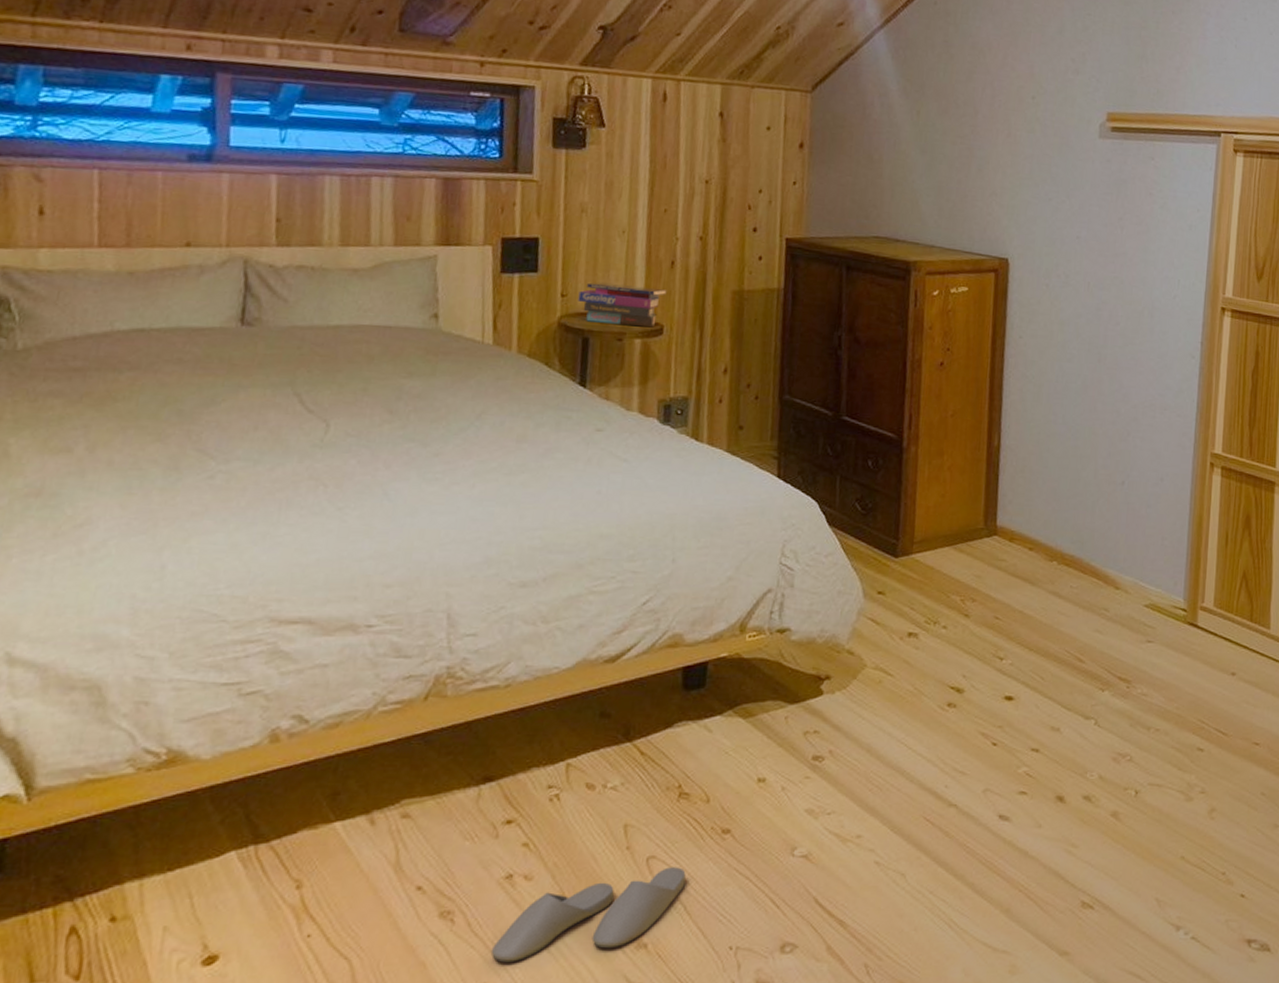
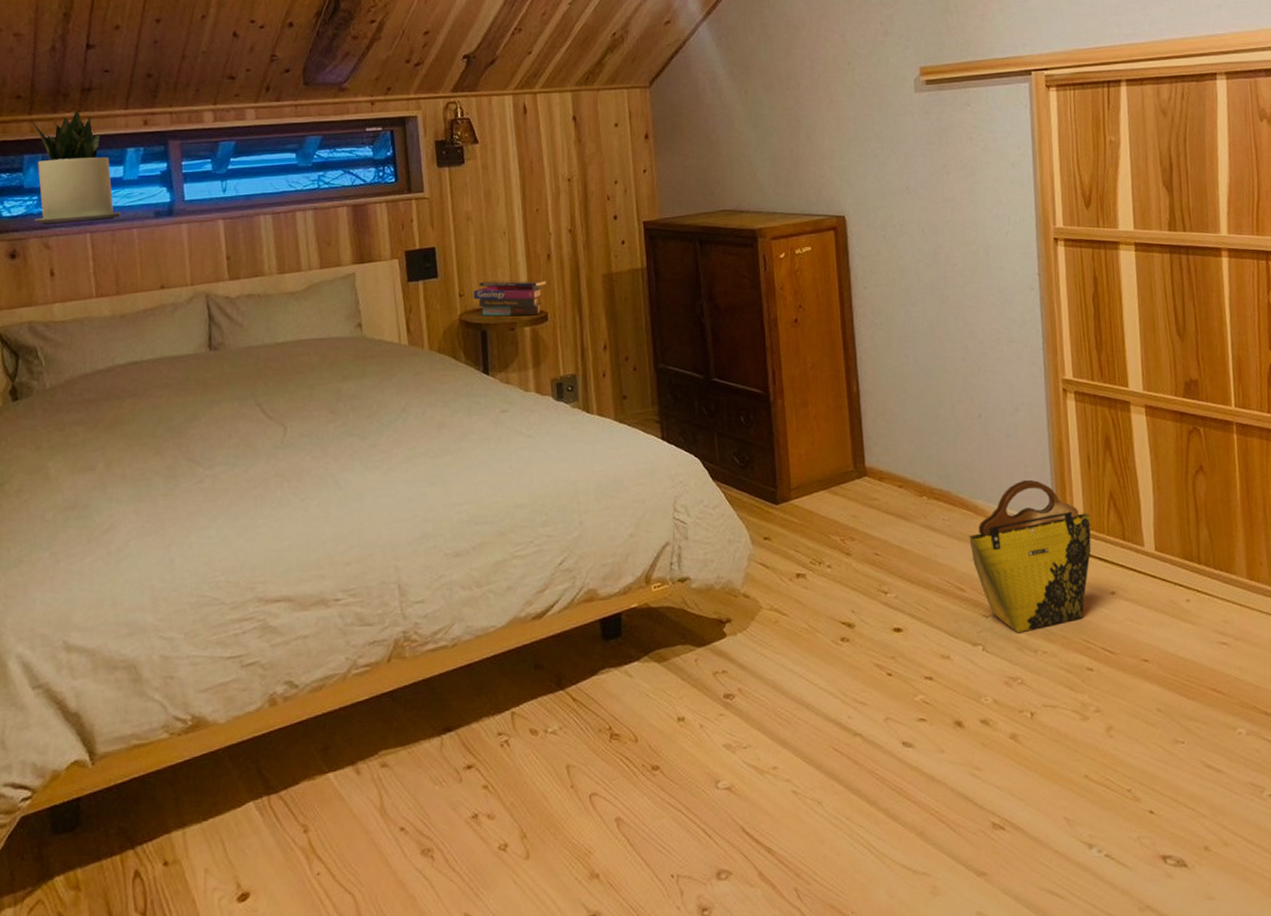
planter: none [24,19,143,157] -> present [30,110,121,225]
slippers: present [490,867,686,963] -> none [467,802,625,894]
tote bag: none [1095,552,1221,709] -> present [969,479,1091,633]

